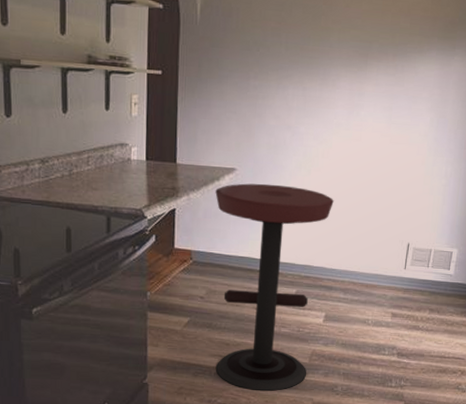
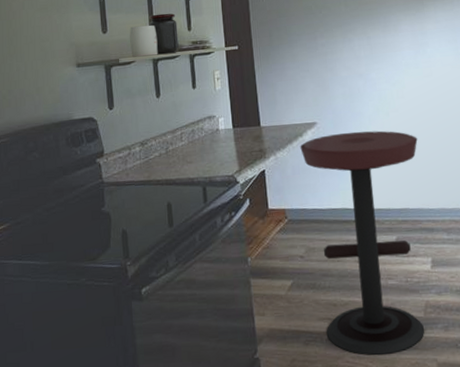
mug: none [35,23,69,64] -> present [129,25,158,58]
jar: none [60,14,94,66] -> present [149,13,179,55]

